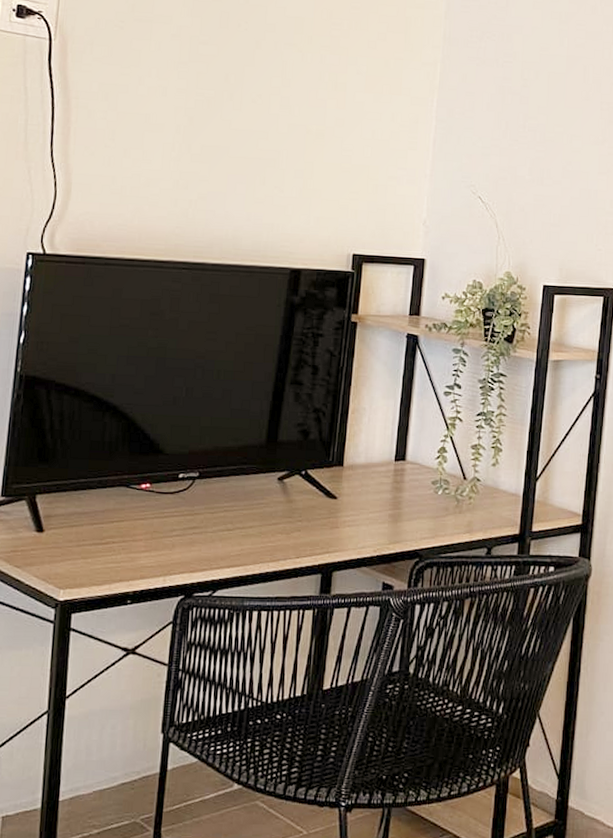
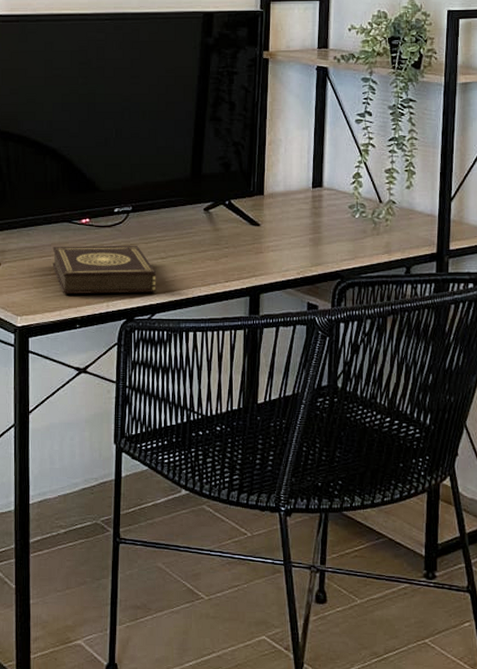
book: none [104,512,222,567] -> present [52,245,157,295]

